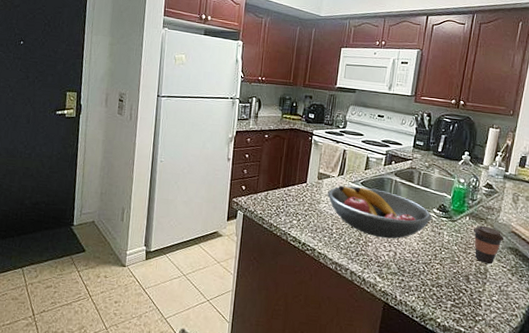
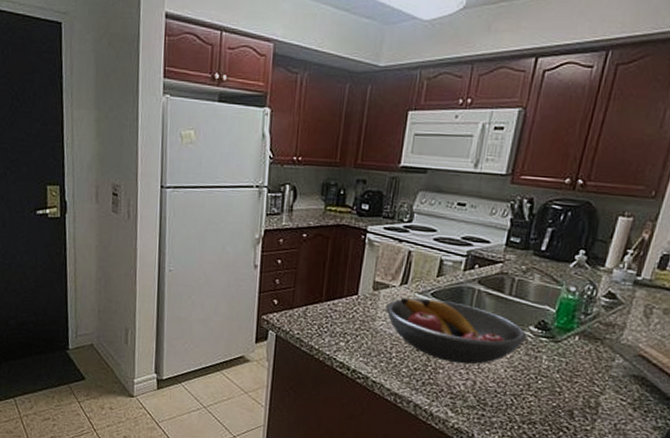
coffee cup: present [474,225,504,265] -> none [583,347,627,397]

